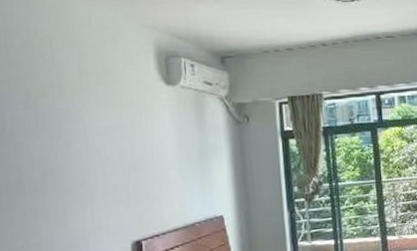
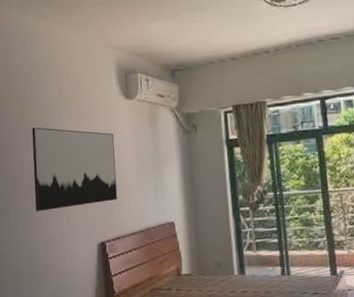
wall art: none [43,113,157,211] -> present [31,127,118,212]

